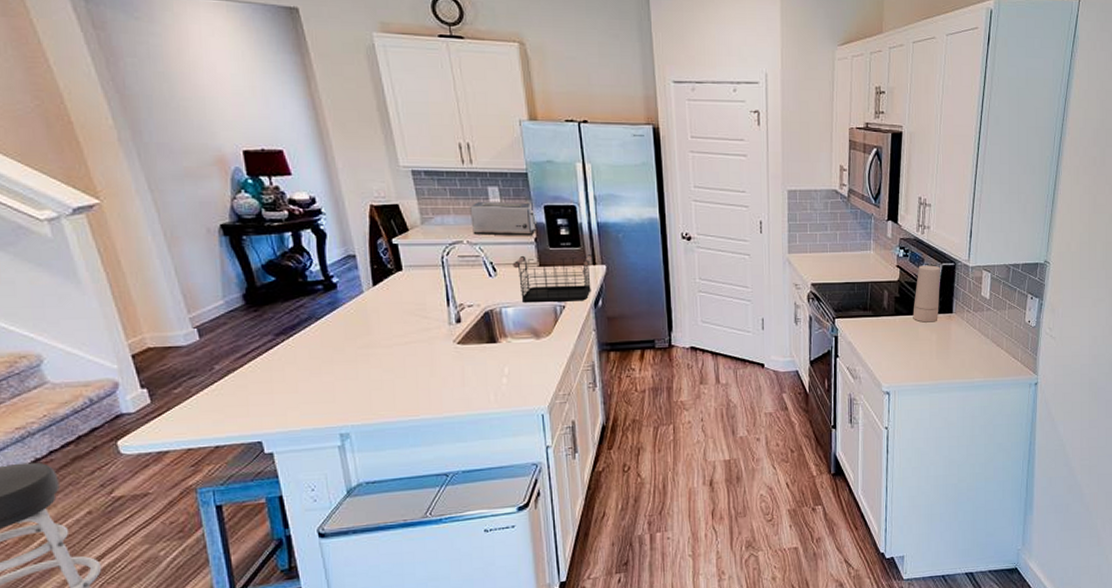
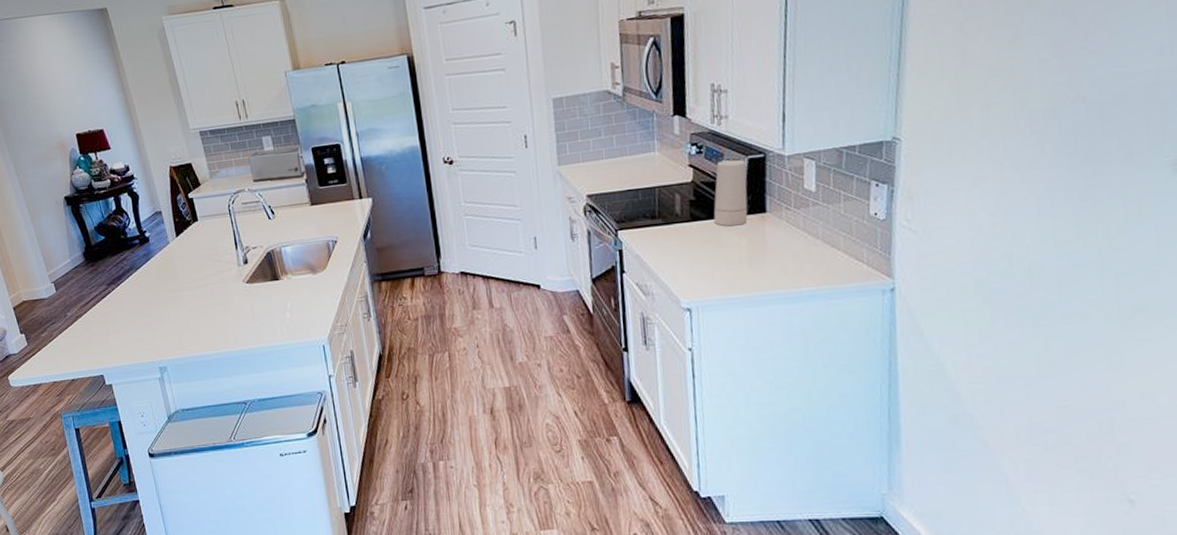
dish rack: present [512,254,593,303] -> none [288,189,360,242]

